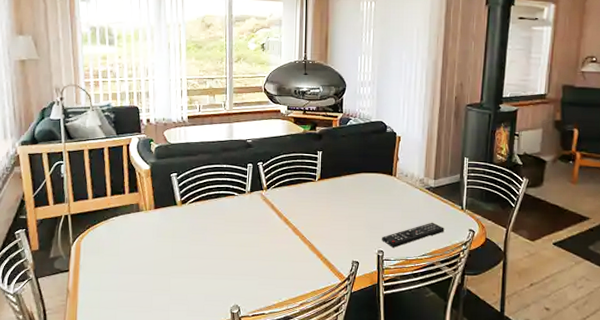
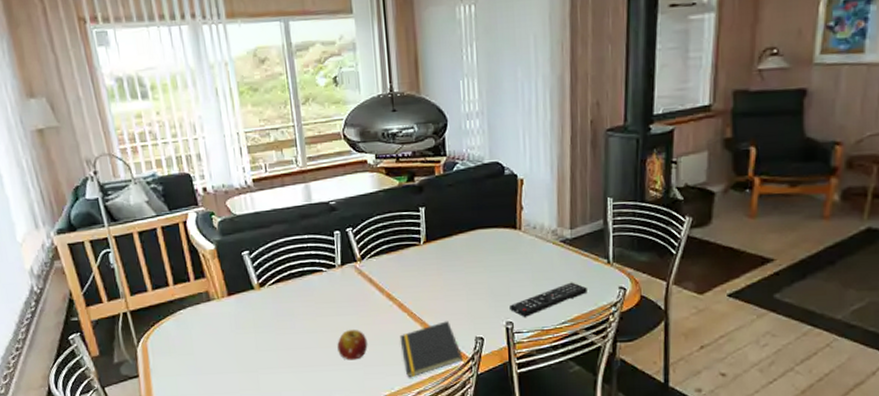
fruit: none [239,245,264,272] -> present [337,329,368,360]
notepad: none [291,245,340,291] -> present [399,321,462,378]

